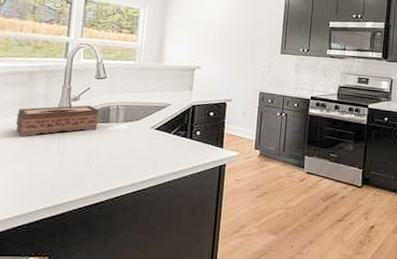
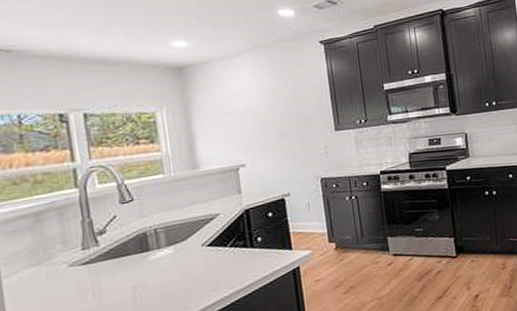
tissue box: present [16,105,100,137] -> none [31,235,137,291]

